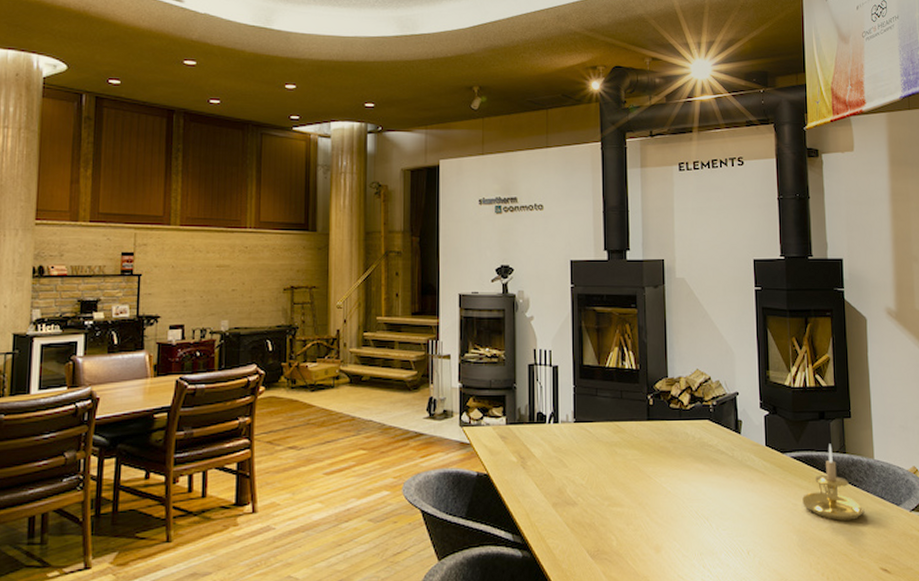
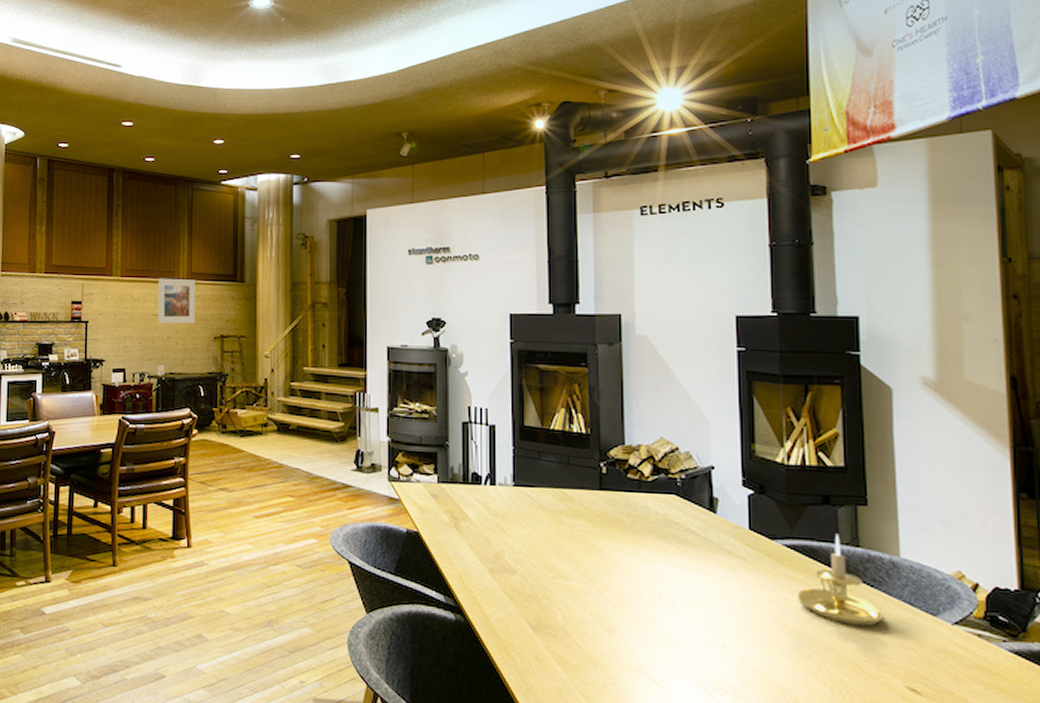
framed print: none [222,227,264,275] -> present [158,278,195,324]

